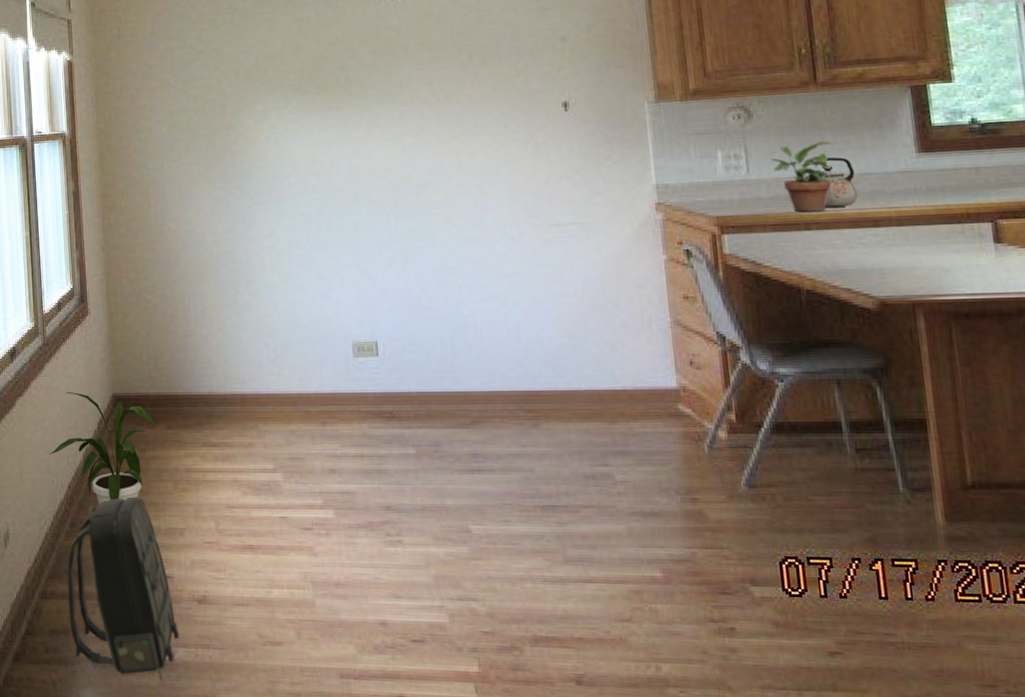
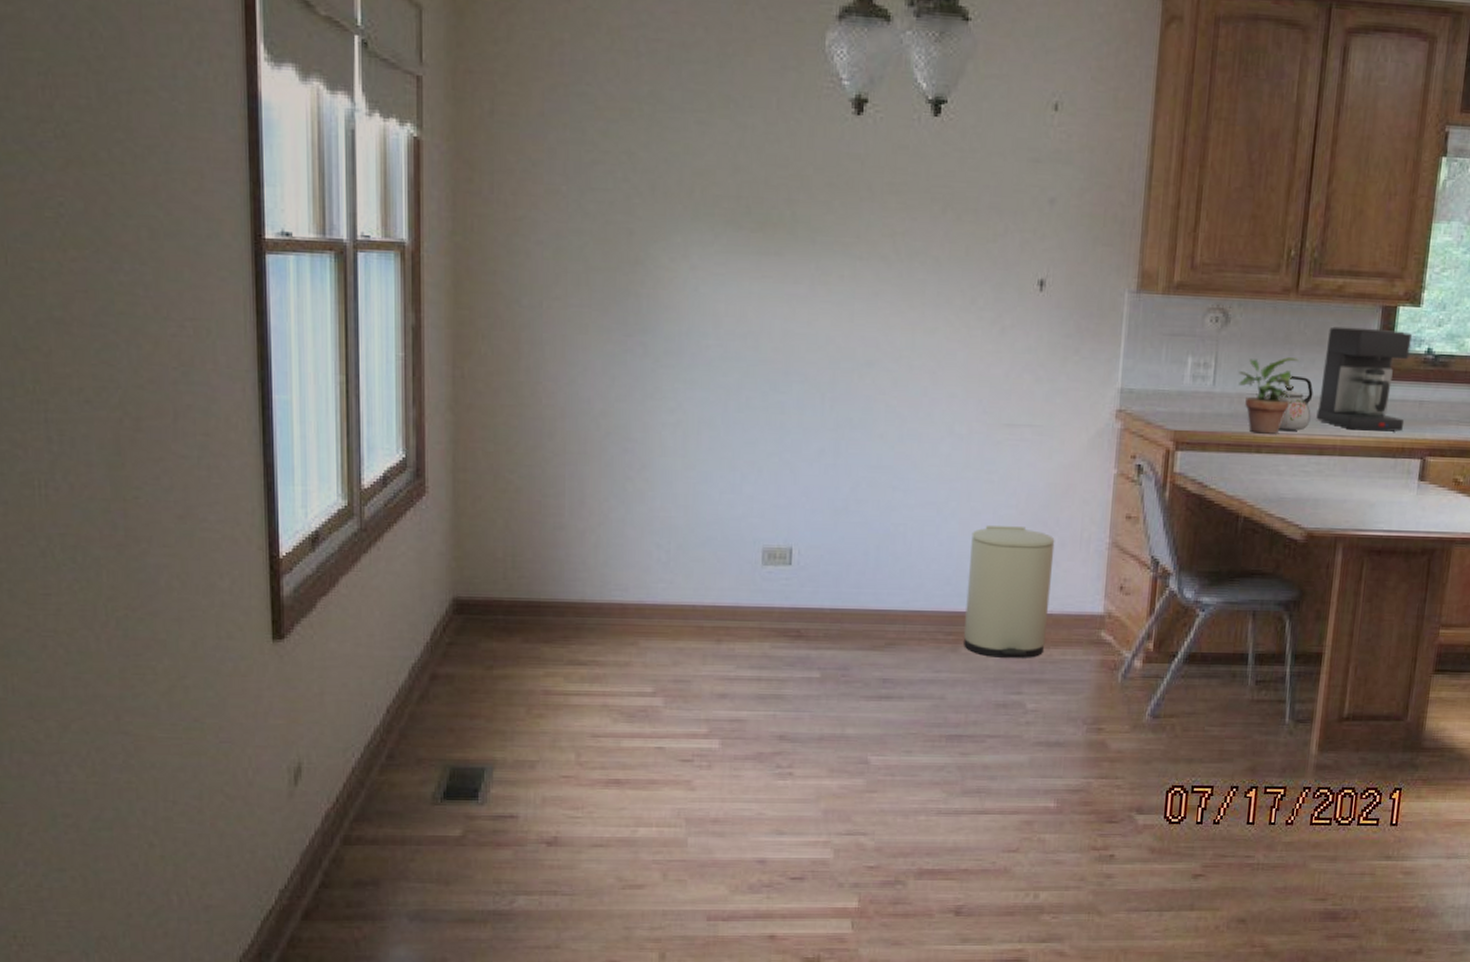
house plant: present [49,391,156,504] -> none [362,592,508,732]
backpack: present [67,497,180,681] -> none [379,723,521,933]
pedal bin: none [536,312,624,432] -> present [964,526,1055,658]
coffee maker: none [858,106,964,201] -> present [1316,326,1412,432]

